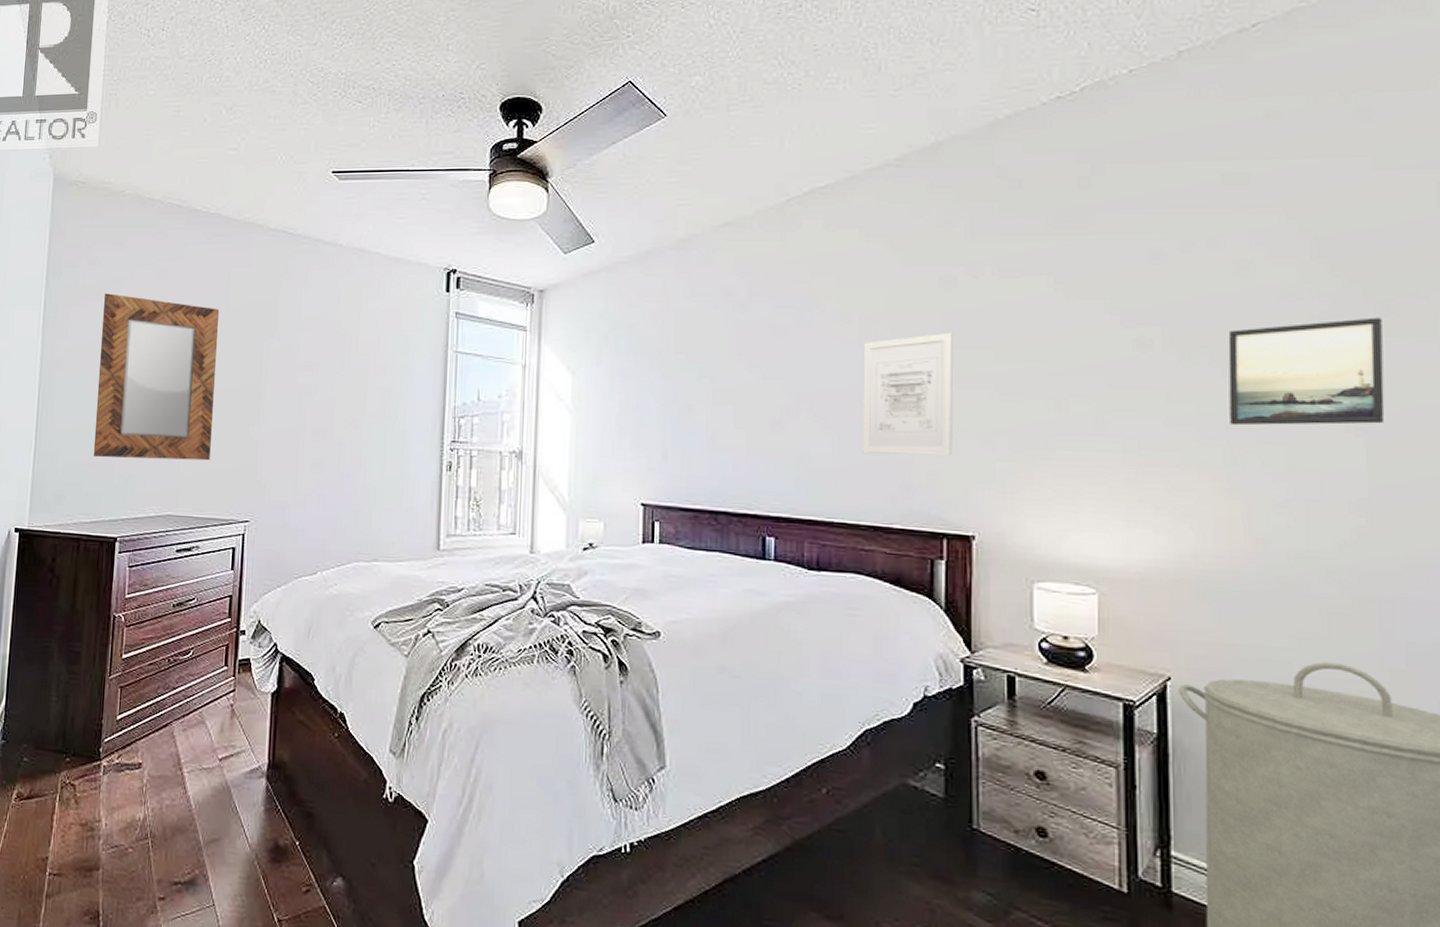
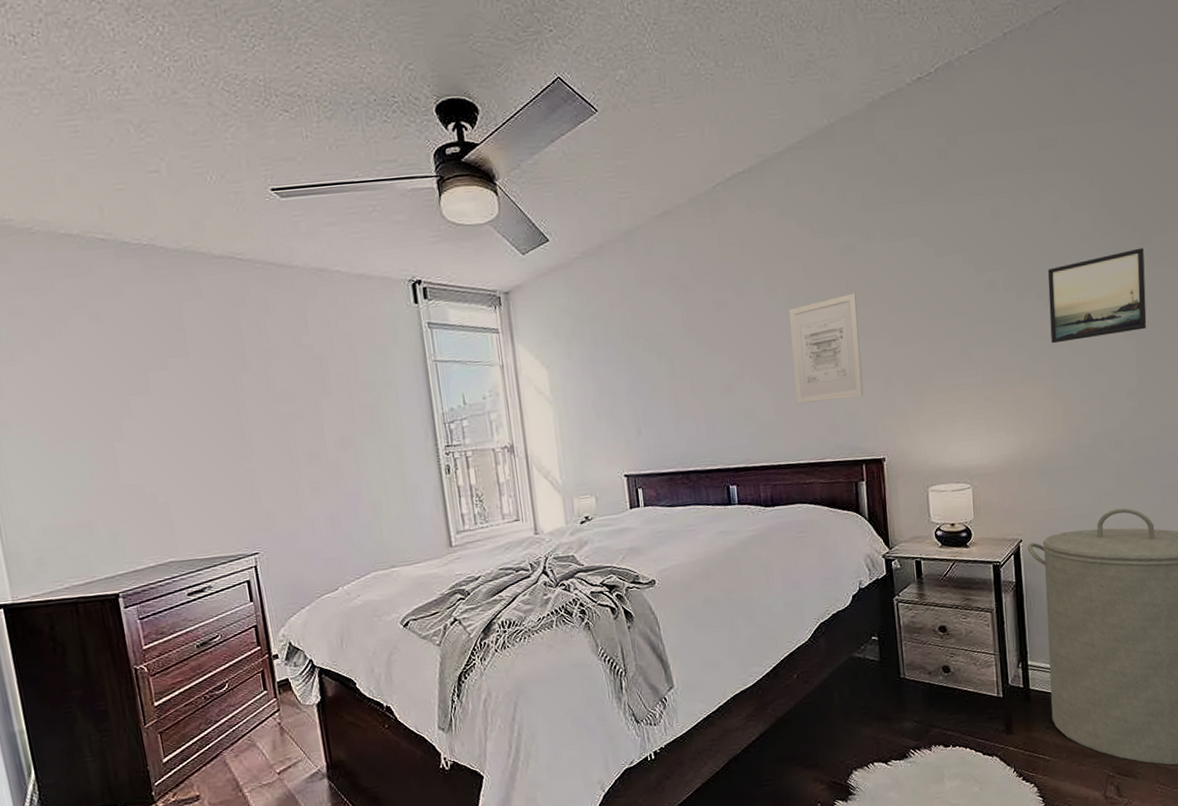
home mirror: present [93,293,220,461] -> none [38,343,203,518]

